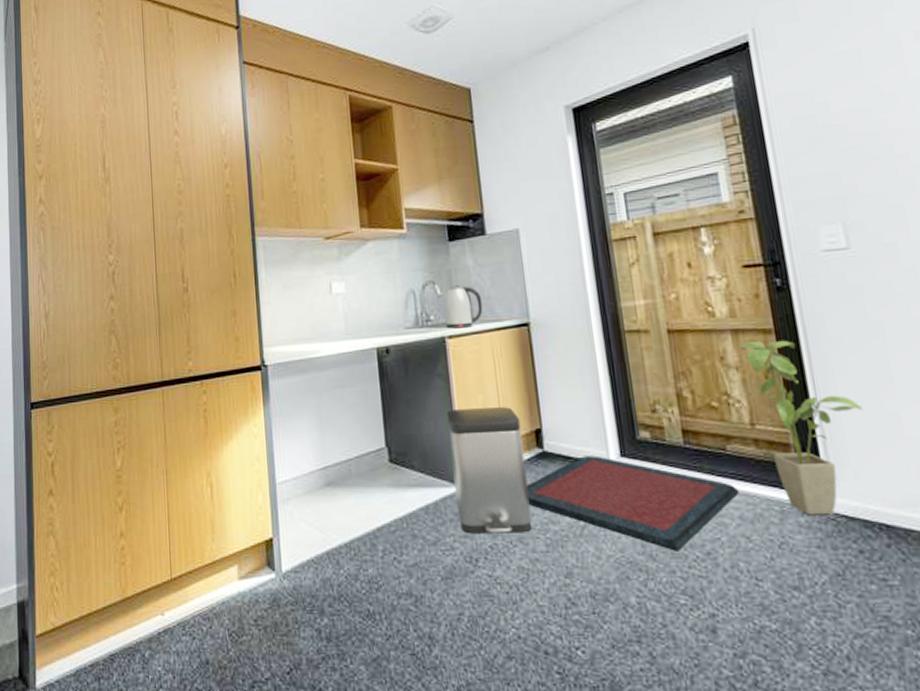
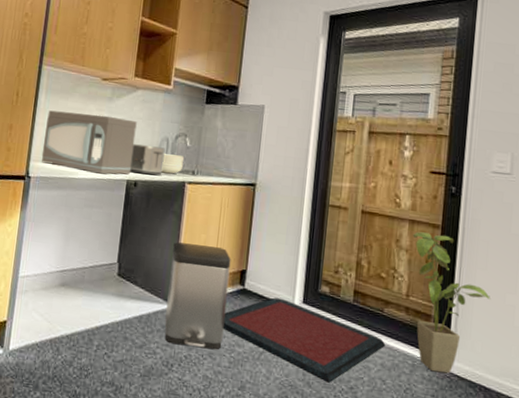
microwave: none [272,278,380,347] -> present [41,110,137,175]
toaster: none [375,302,416,338] -> present [130,143,165,176]
bowl: none [412,307,439,332] -> present [161,154,185,174]
kettle: present [442,285,483,329] -> none [188,141,223,179]

